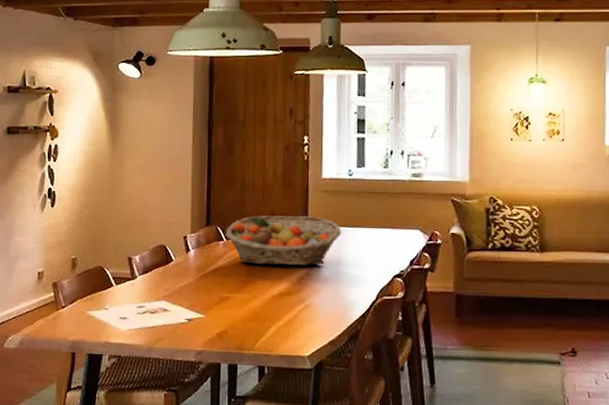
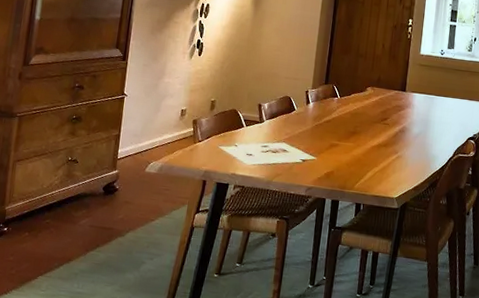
fruit basket: present [225,215,342,266] -> none [339,80,432,125]

